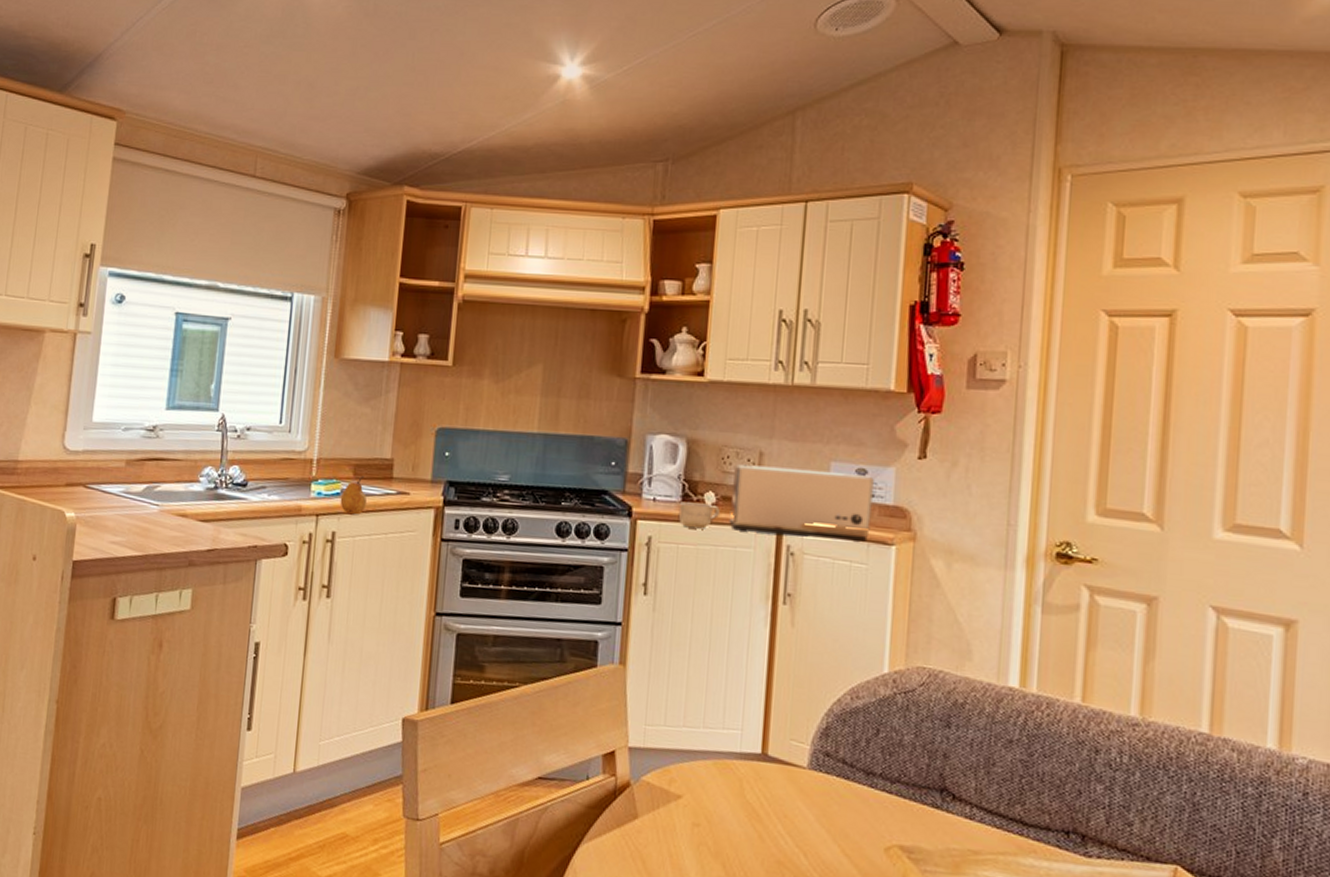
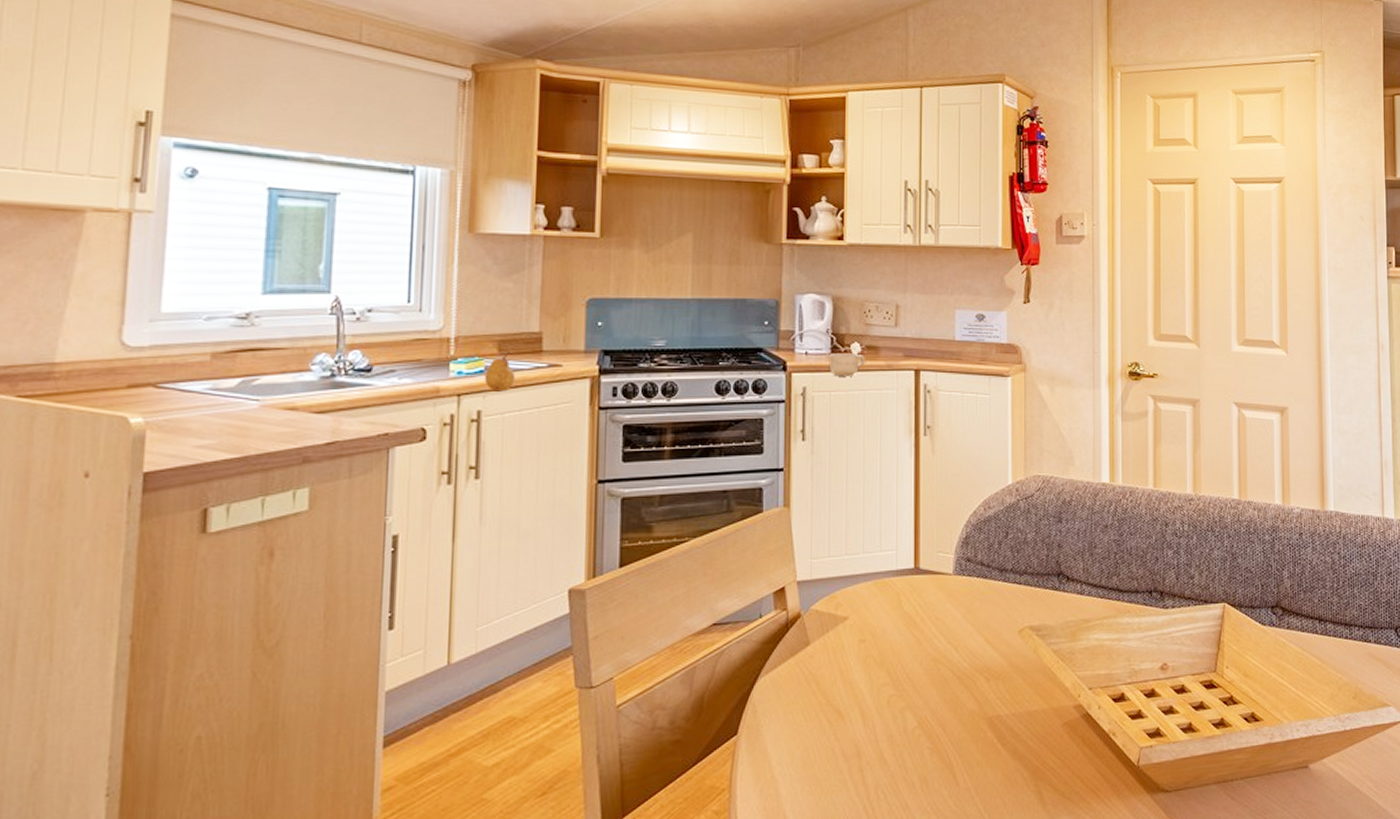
toaster: present [729,464,876,543] -> none [873,317,993,377]

